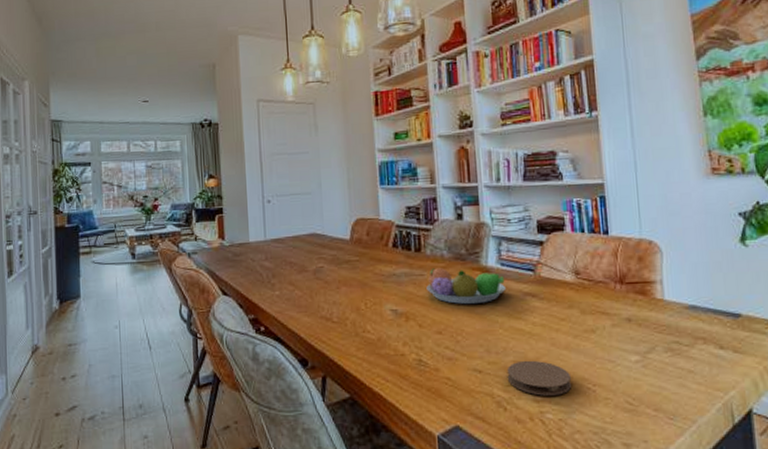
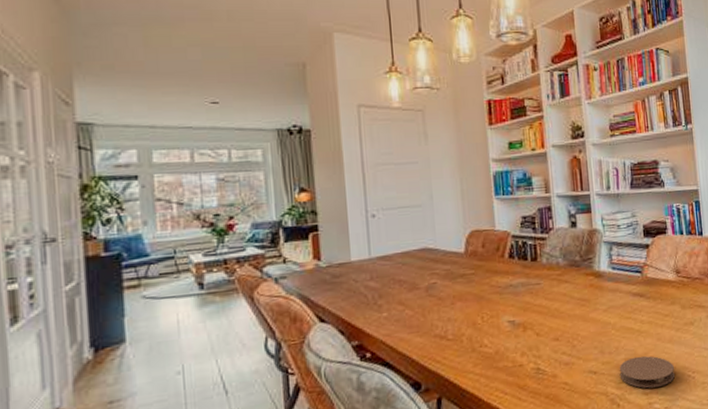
fruit bowl: present [426,268,507,304] -> none [543,275,618,310]

